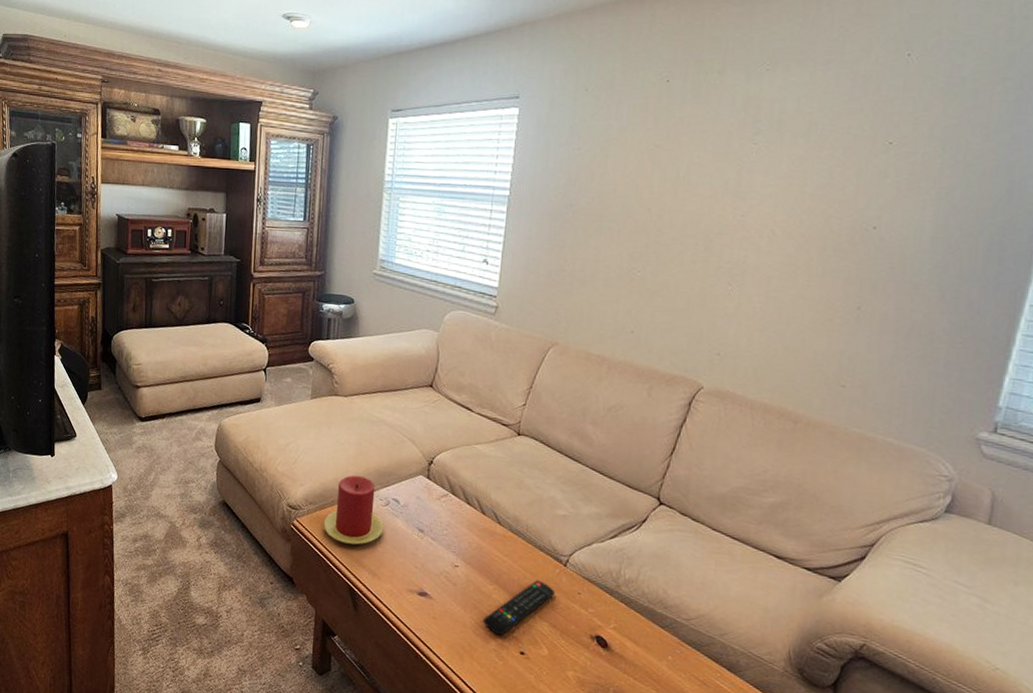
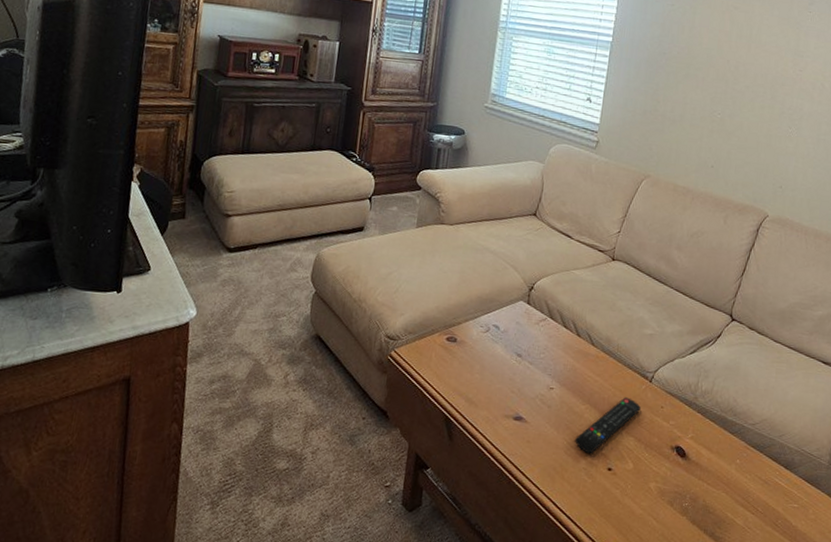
candle: present [323,475,383,545] -> none [422,303,483,373]

